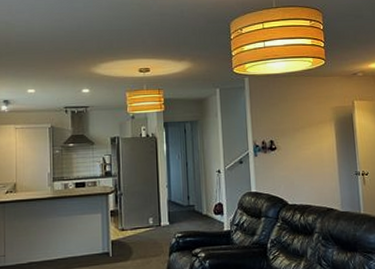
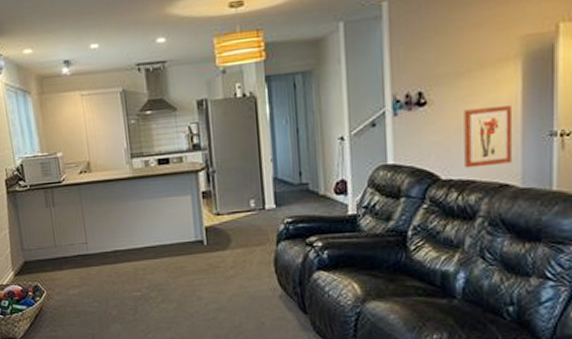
wall art: none [300,153,334,196] -> present [464,106,513,168]

